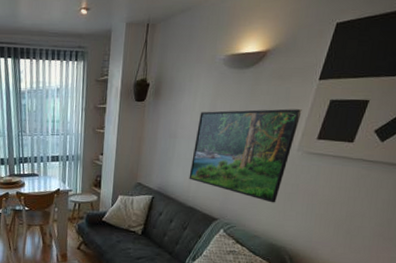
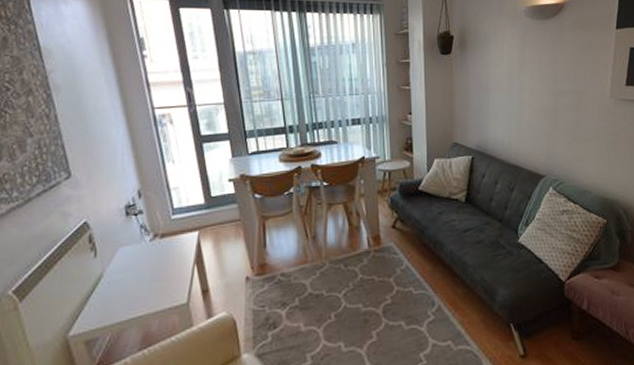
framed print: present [189,109,302,203] -> none [508,57,607,154]

